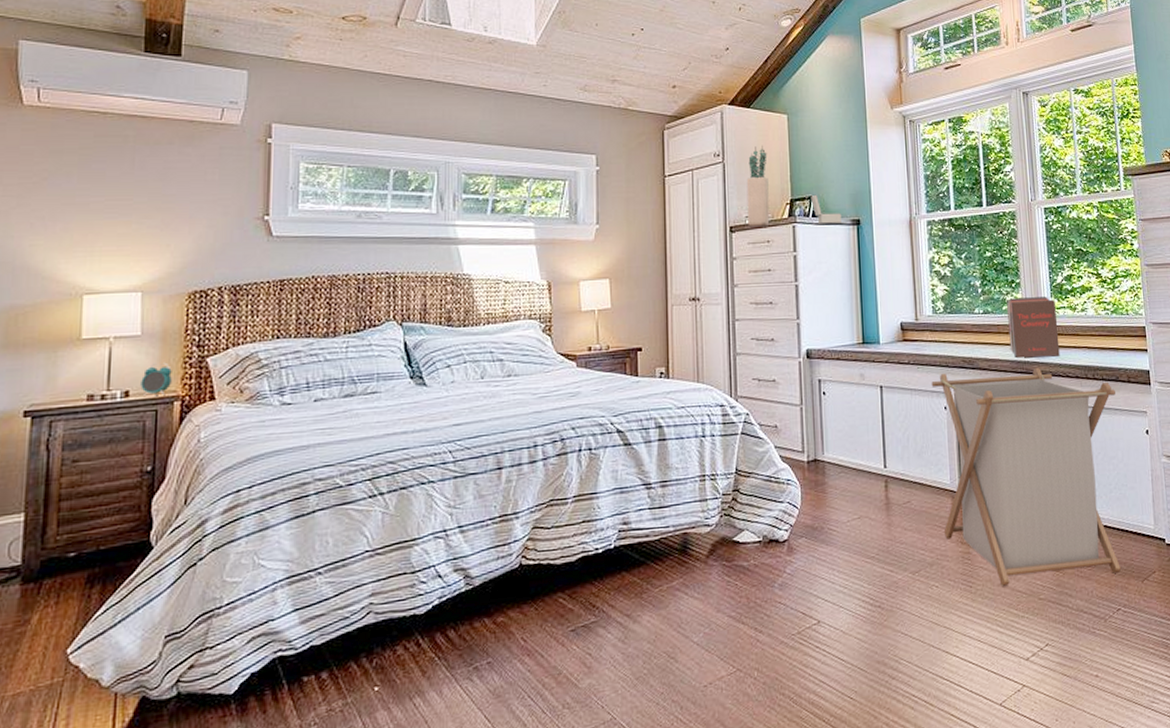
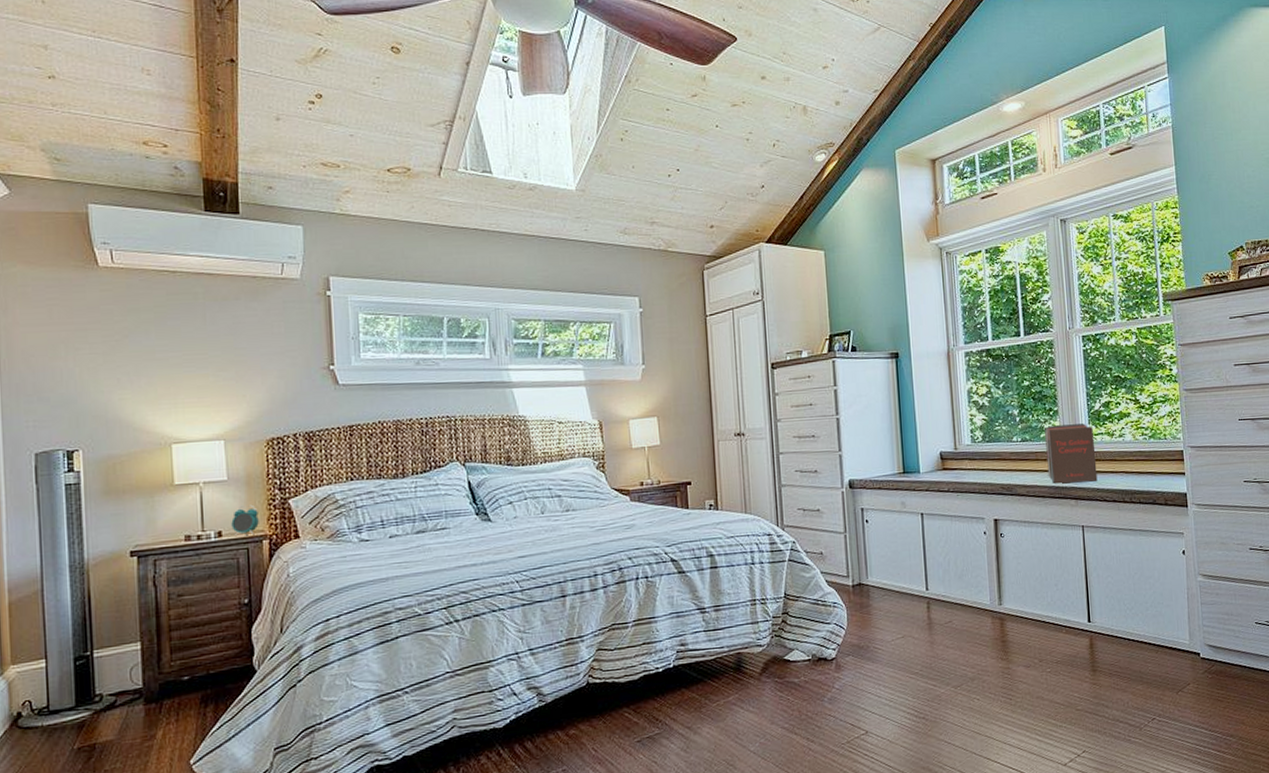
vase: present [746,145,770,227] -> none [786,282,810,363]
jewelry box: present [805,194,848,226] -> none [844,329,887,360]
laundry basket: present [931,367,1121,586] -> none [971,492,1156,698]

